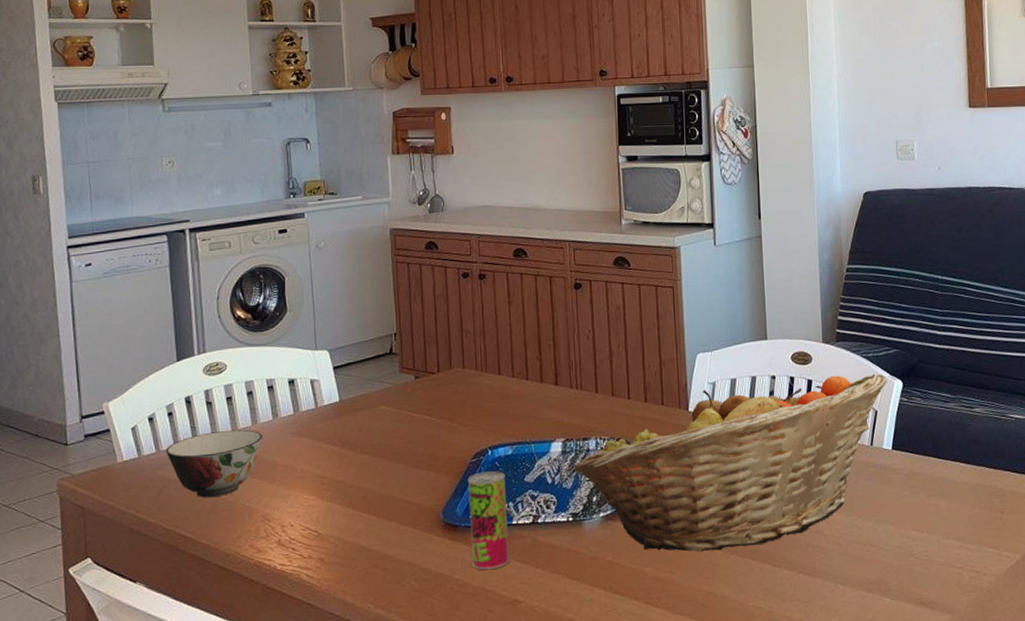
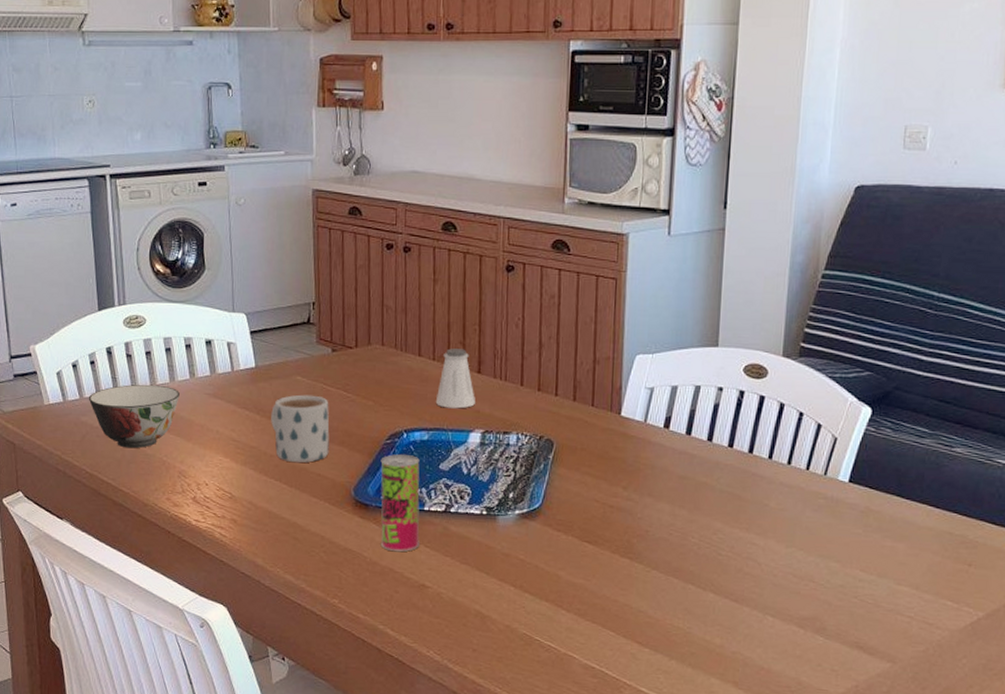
mug: none [357,423,416,492] -> present [271,394,330,463]
saltshaker: none [517,364,556,422] -> present [435,348,476,409]
fruit basket: present [574,374,888,552] -> none [491,394,855,564]

